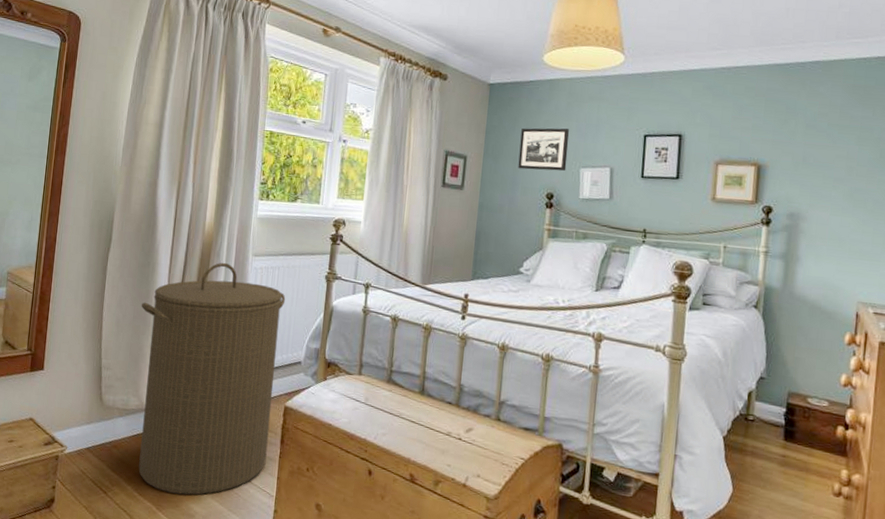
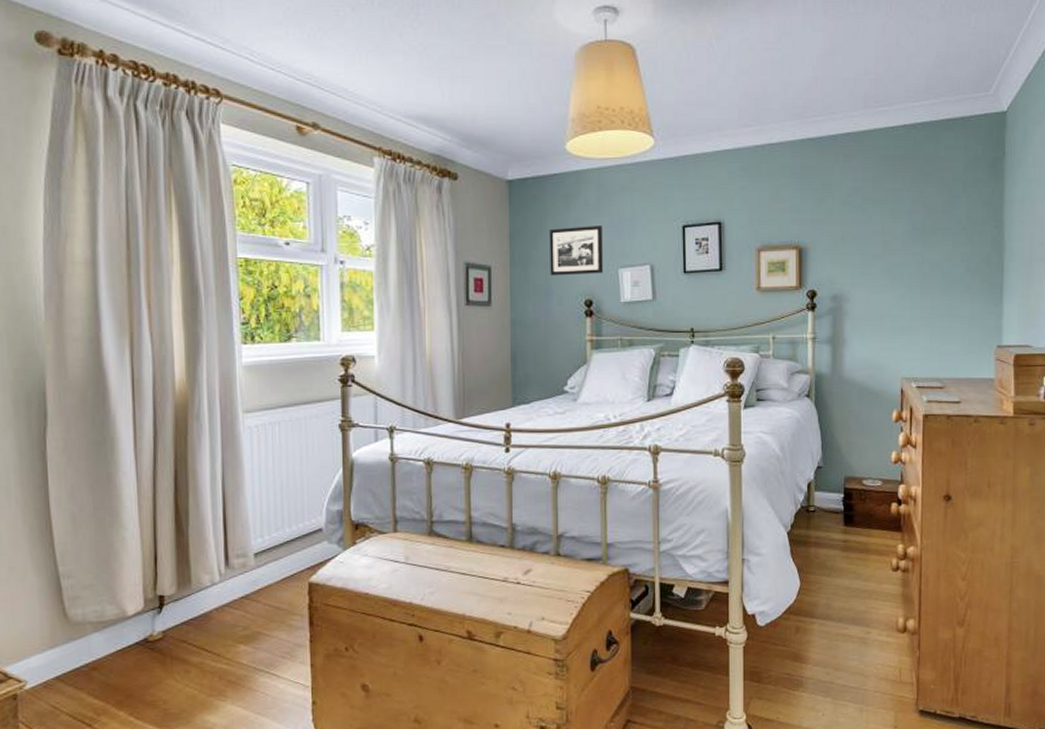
laundry hamper: present [138,263,286,495] -> none [102,426,294,709]

